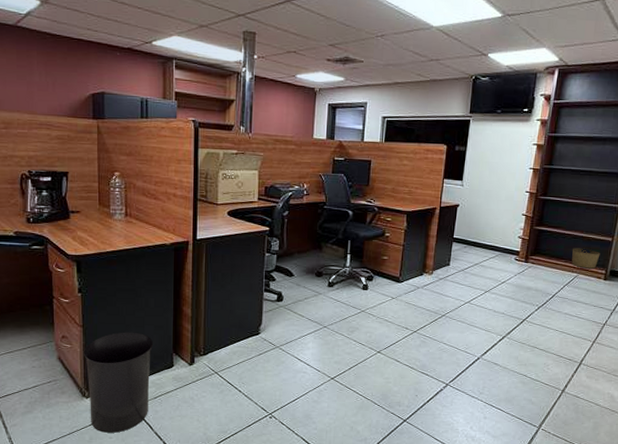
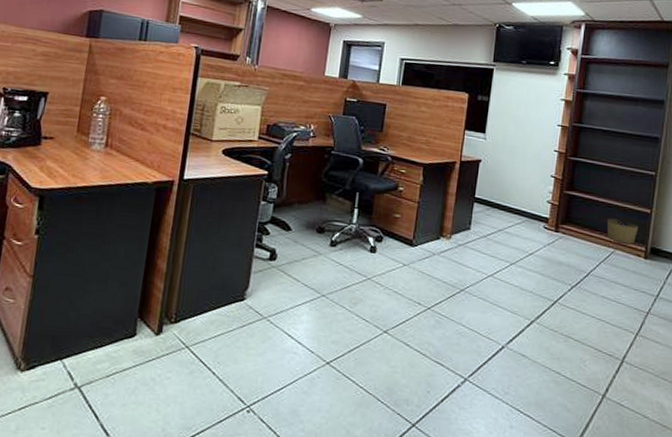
waste bin: present [84,332,153,433] -> none [21,286,115,422]

